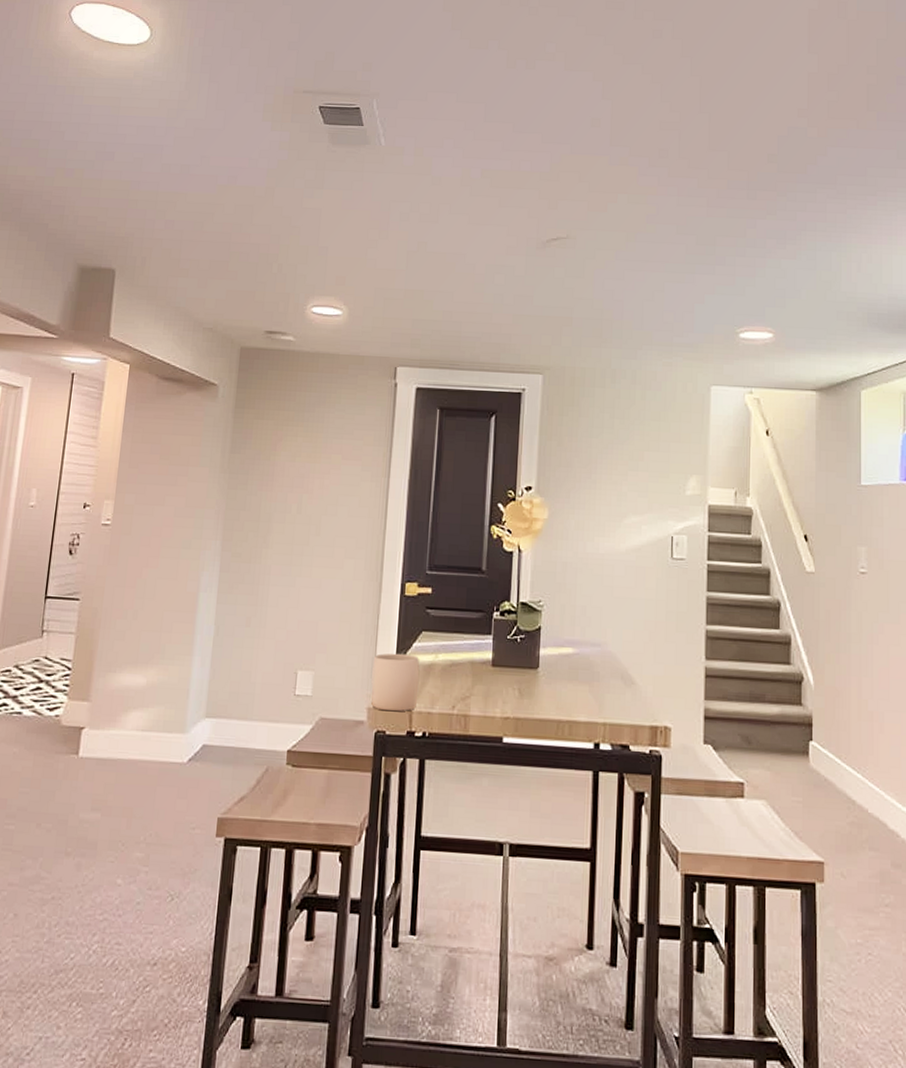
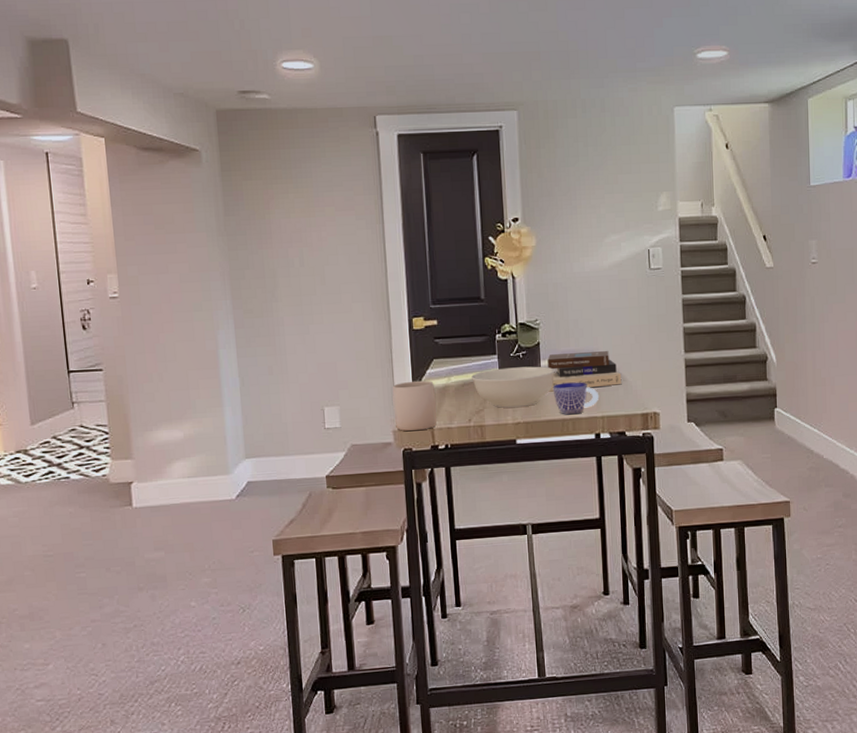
bowl: none [461,651,555,700] -> present [472,366,555,409]
books: none [545,642,630,688] -> present [547,351,622,392]
cup: none [550,677,603,717] -> present [552,382,600,415]

